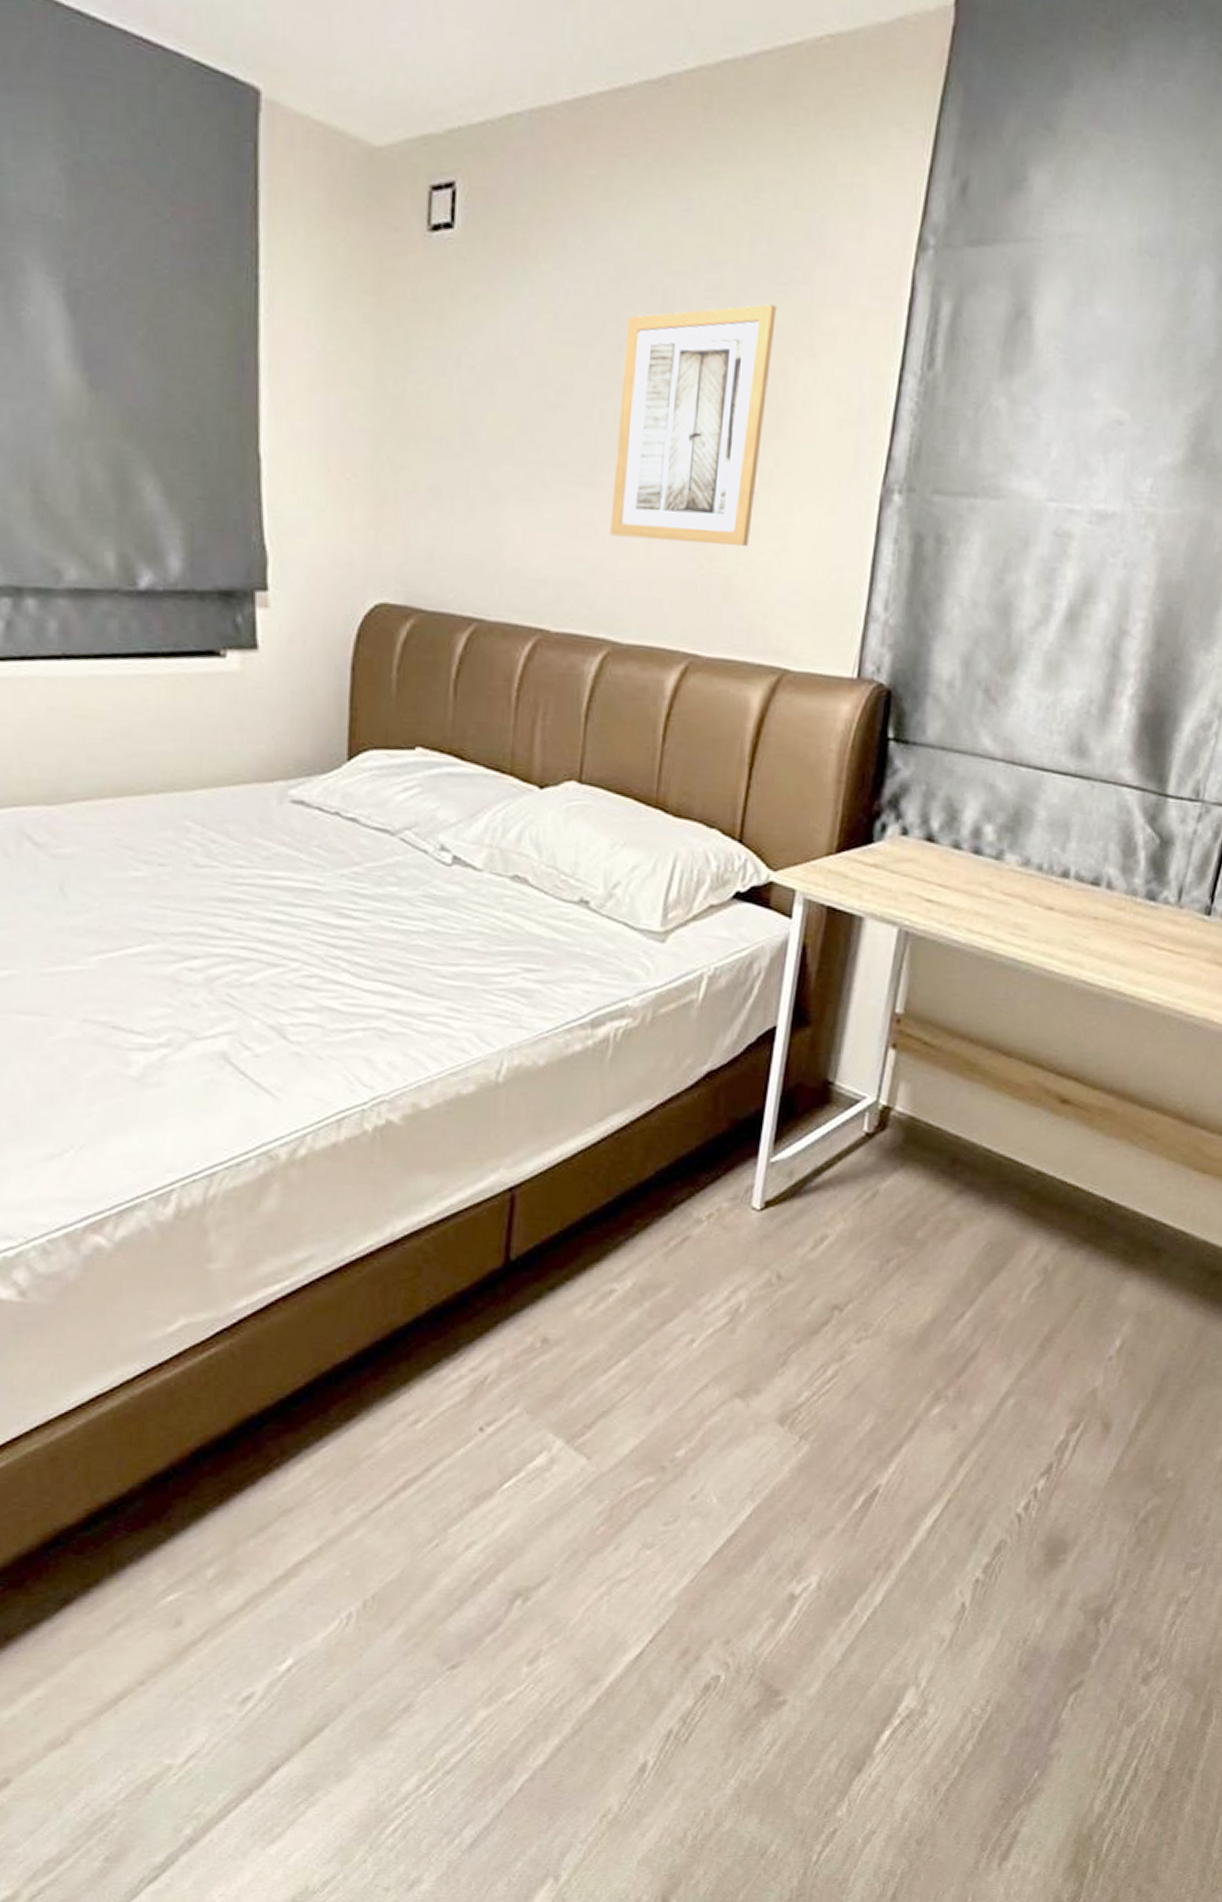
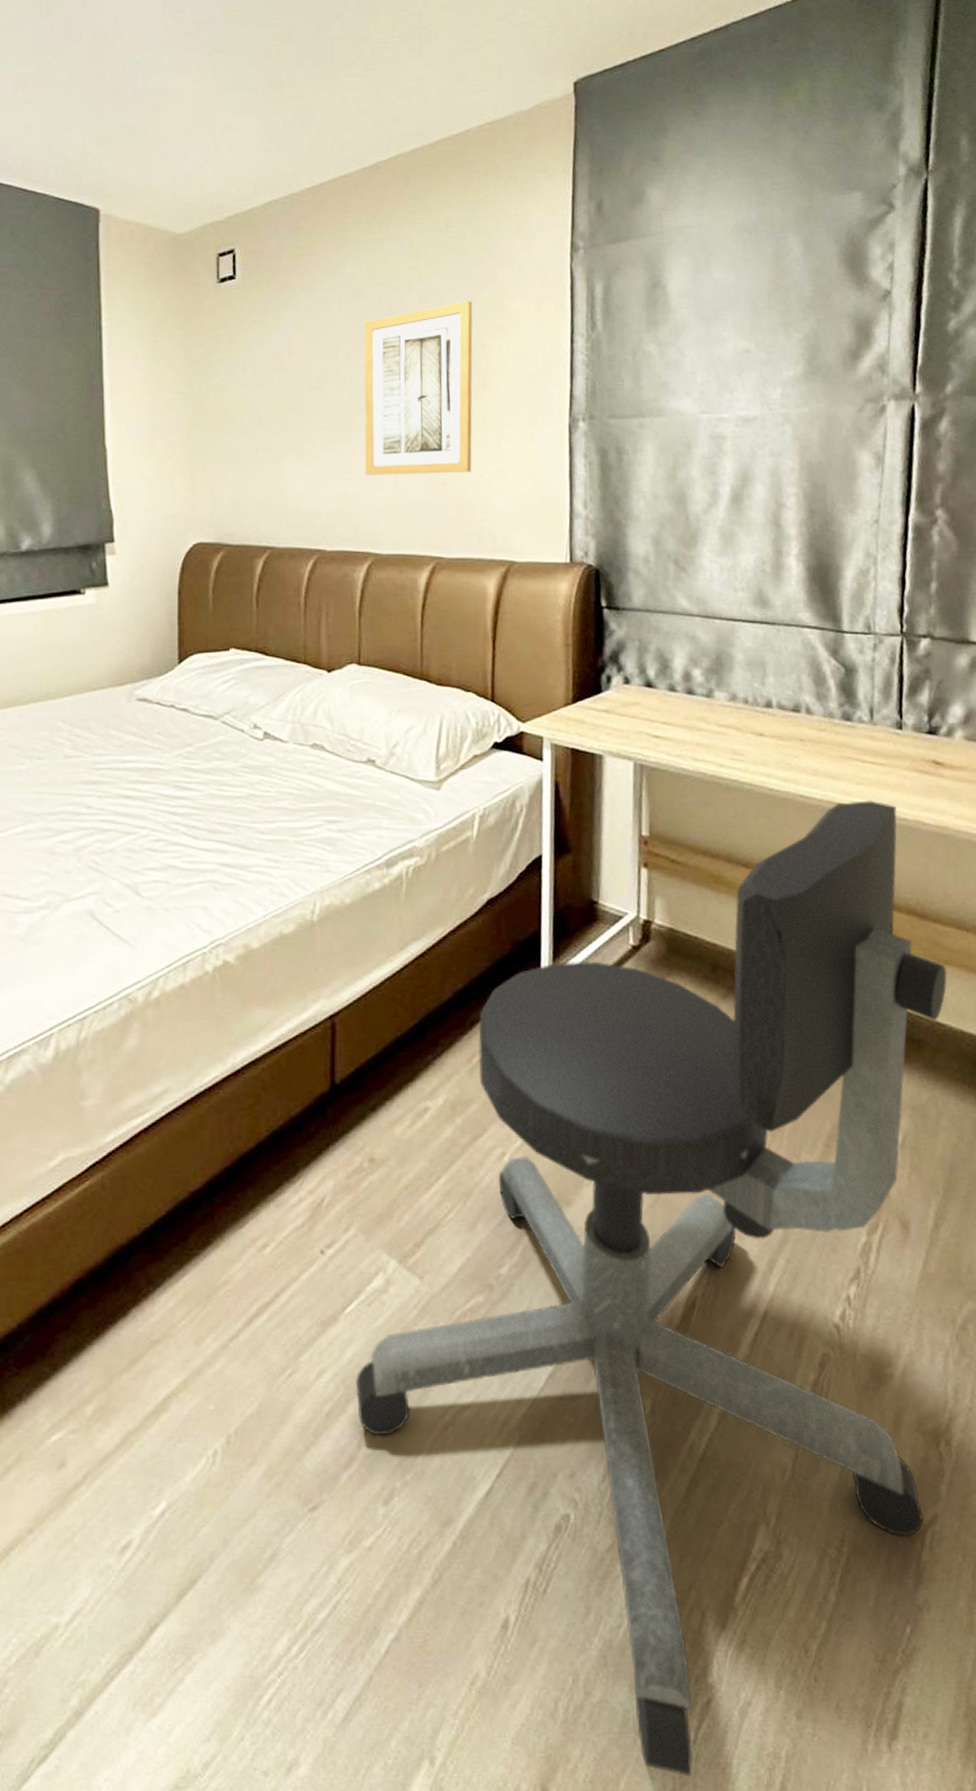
office chair: none [507,991,1204,1890] -> present [356,800,948,1777]

